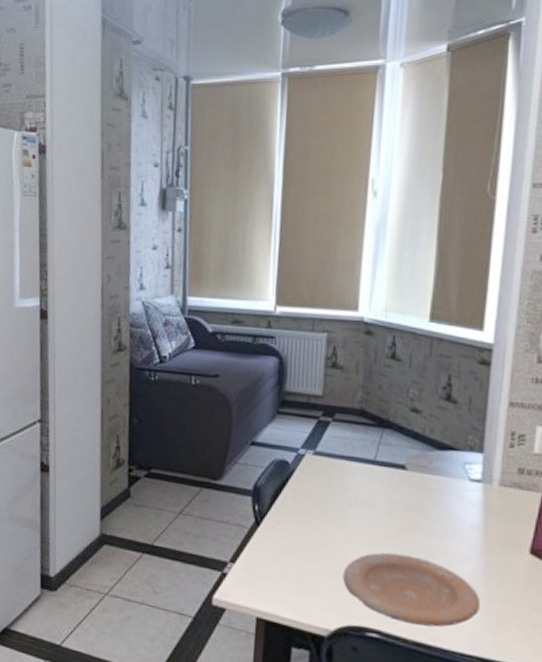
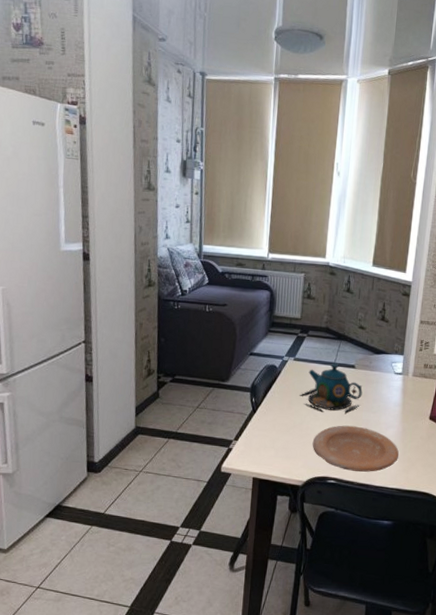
teapot: none [323,460,419,536] -> present [300,363,363,414]

